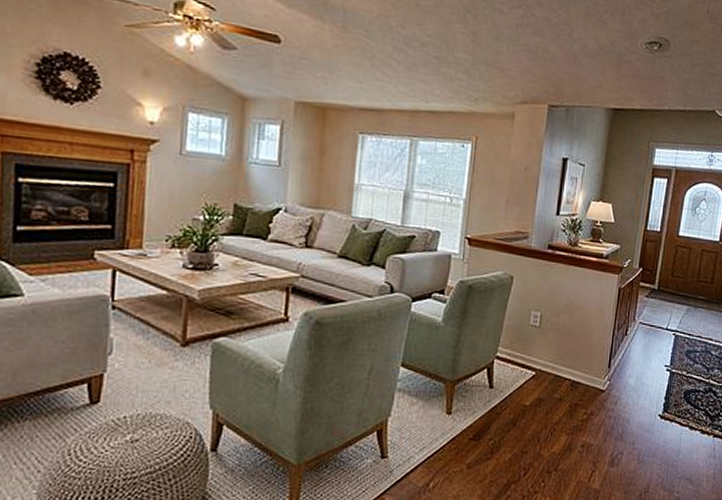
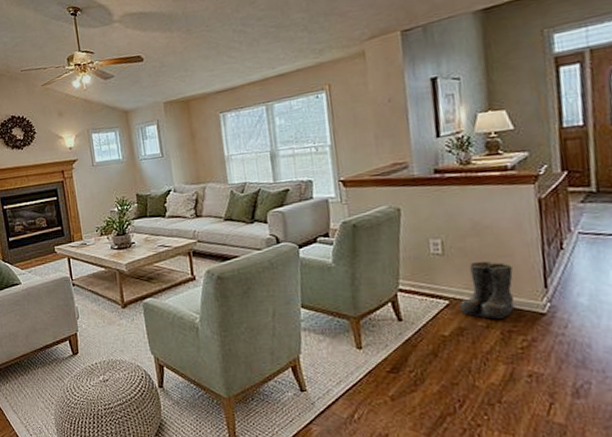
boots: none [542,337,589,392] -> present [460,261,514,319]

